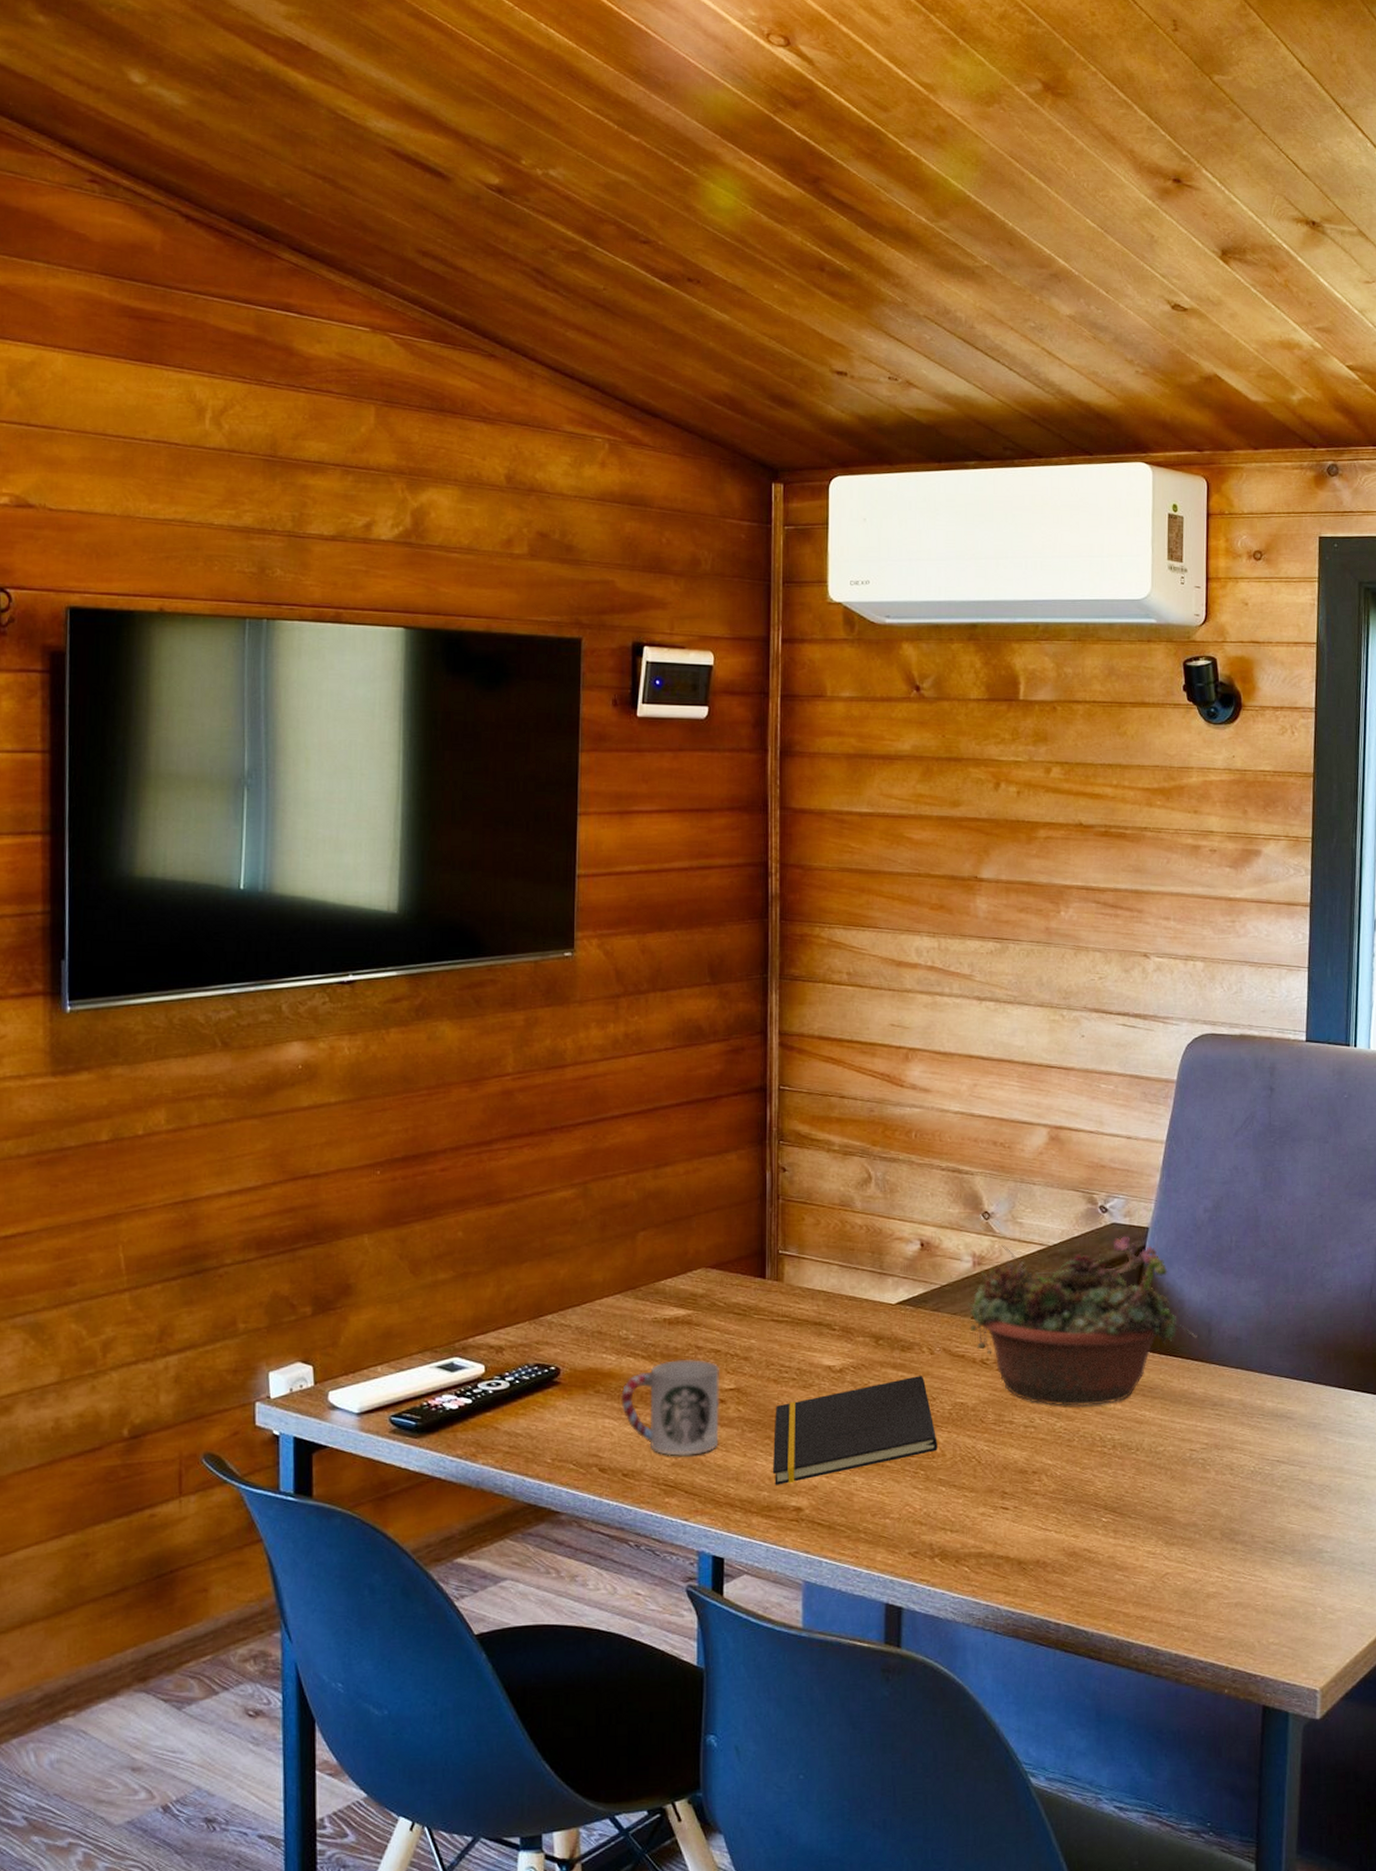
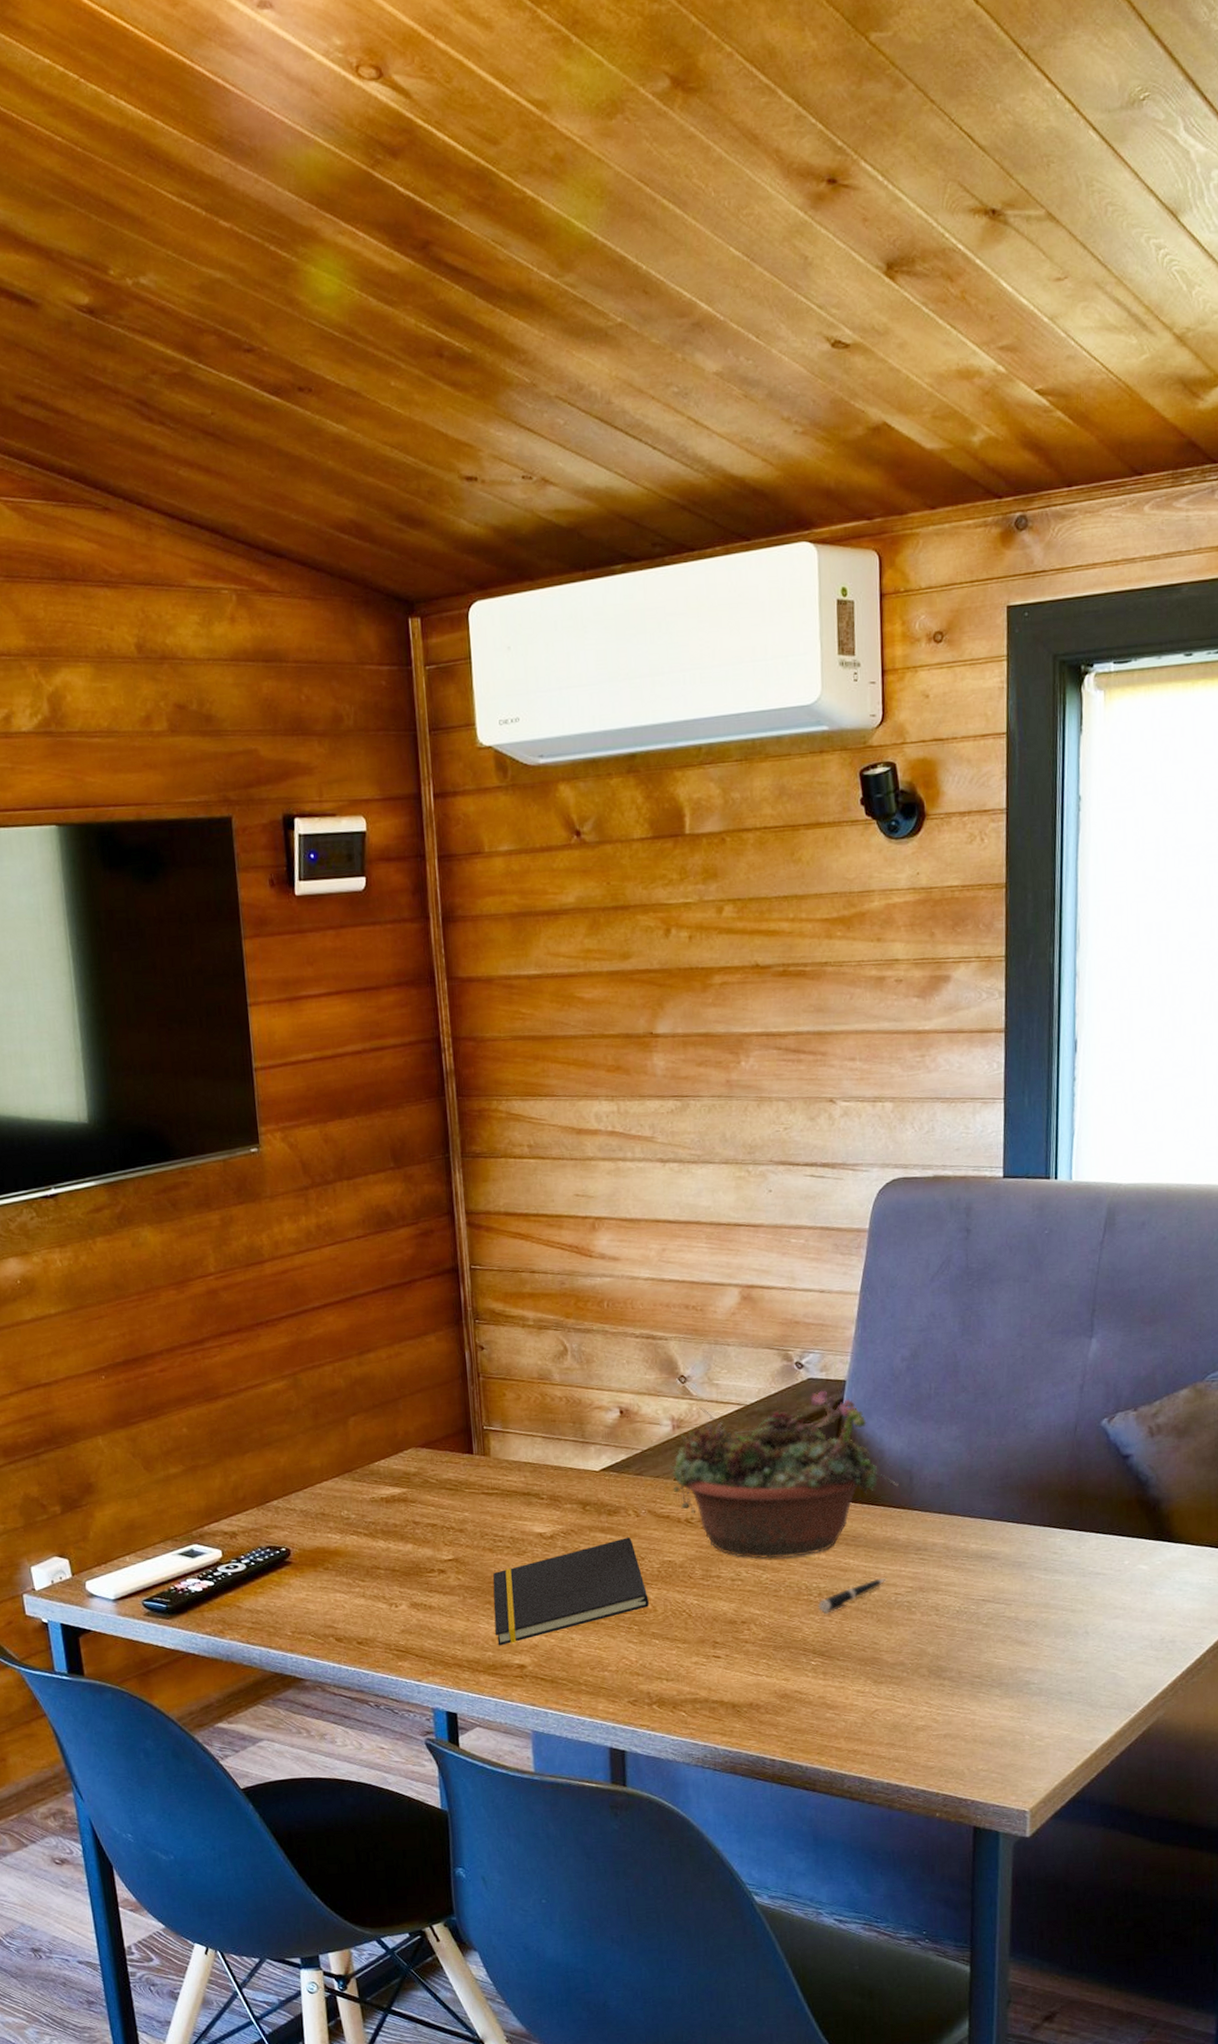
cup: present [621,1360,719,1456] -> none [348,1534,443,1624]
pen: none [1112,1433,1182,1467] -> present [818,1579,887,1614]

